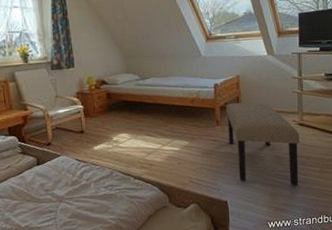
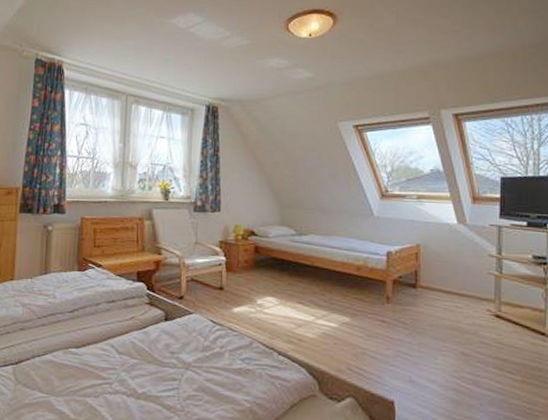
bench: present [225,102,300,186] -> none [399,278,495,396]

